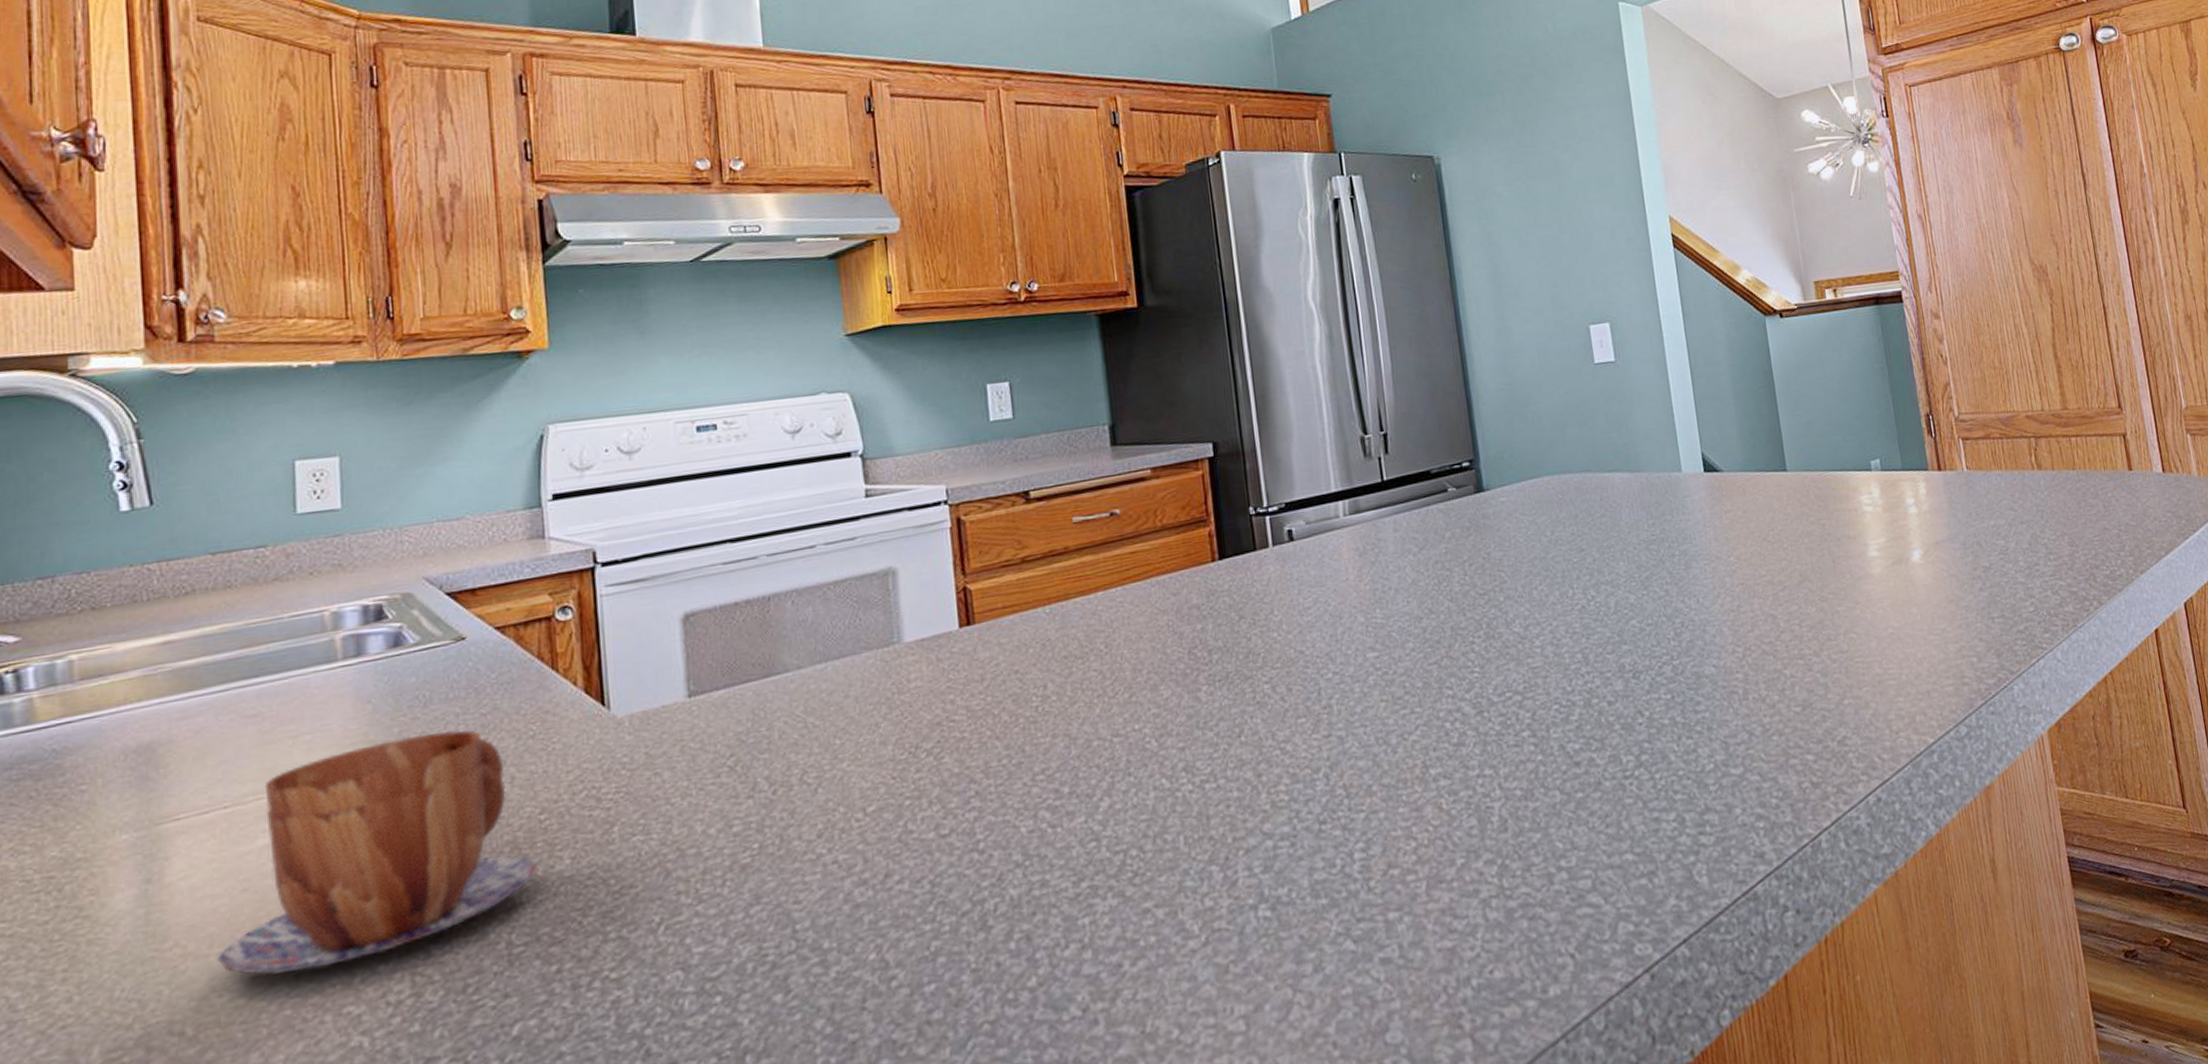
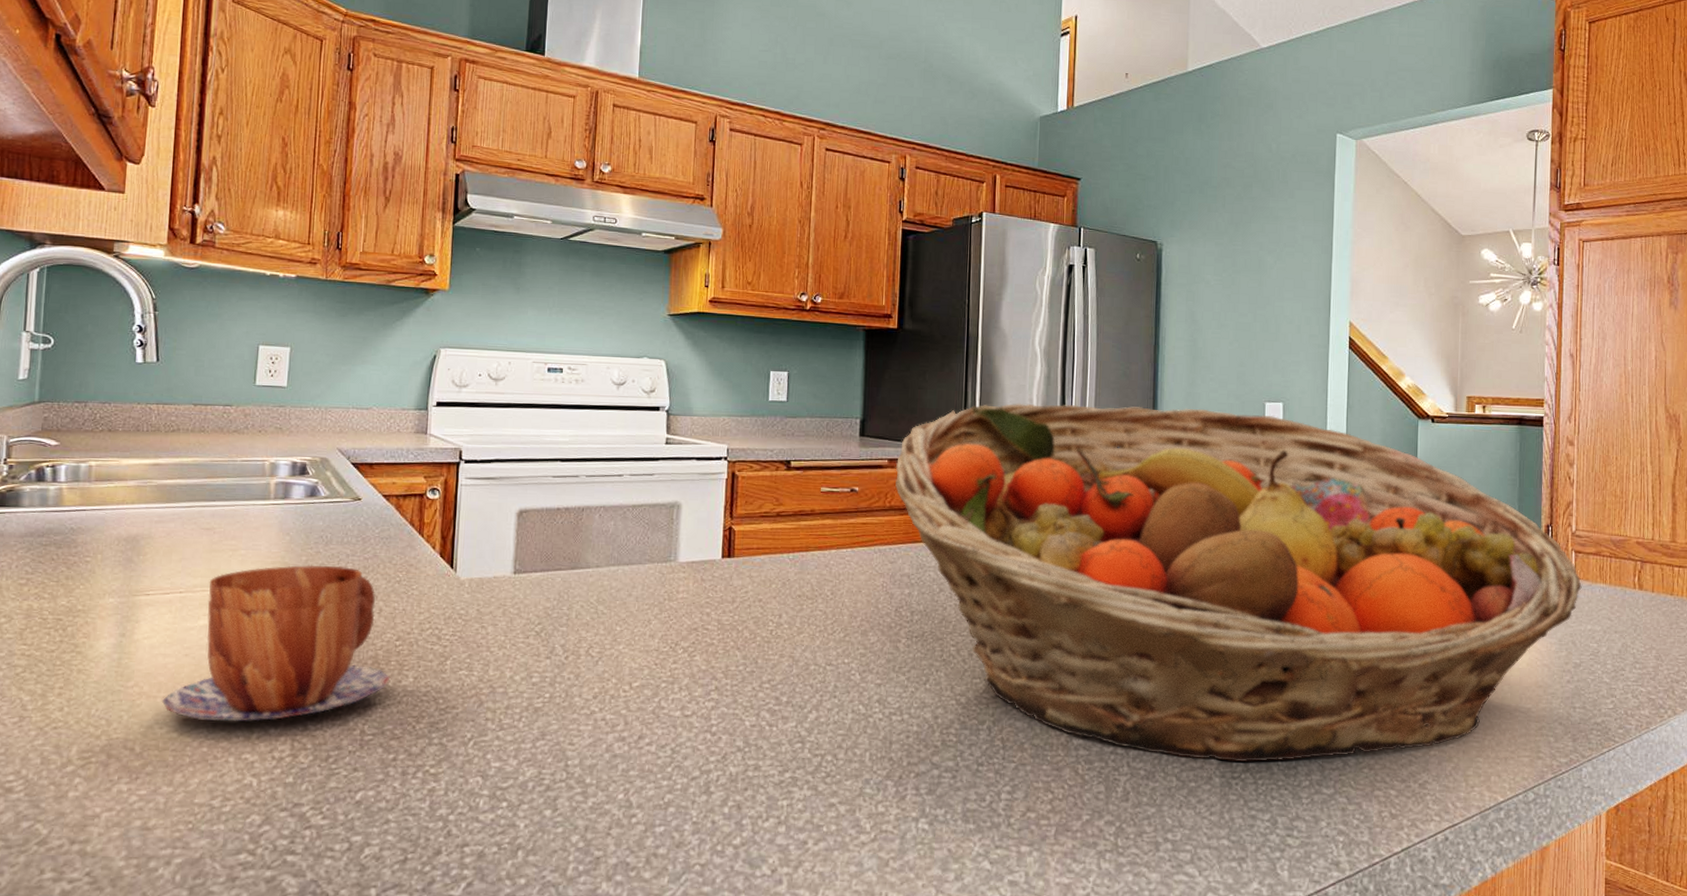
fruit basket: none [1160,339,1977,767] -> present [895,403,1582,763]

